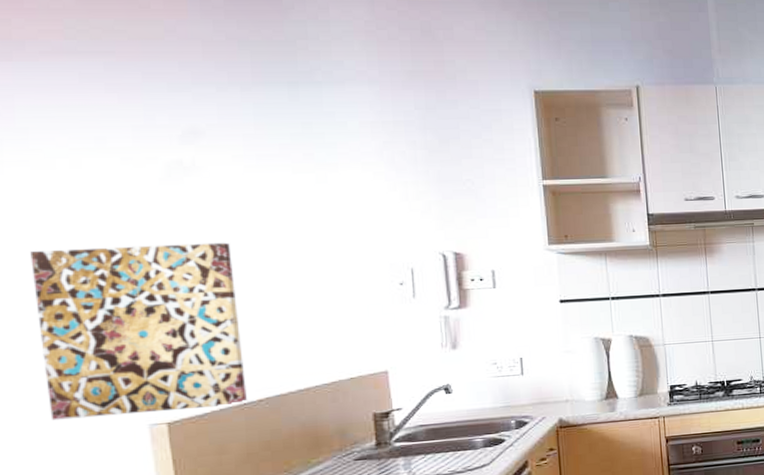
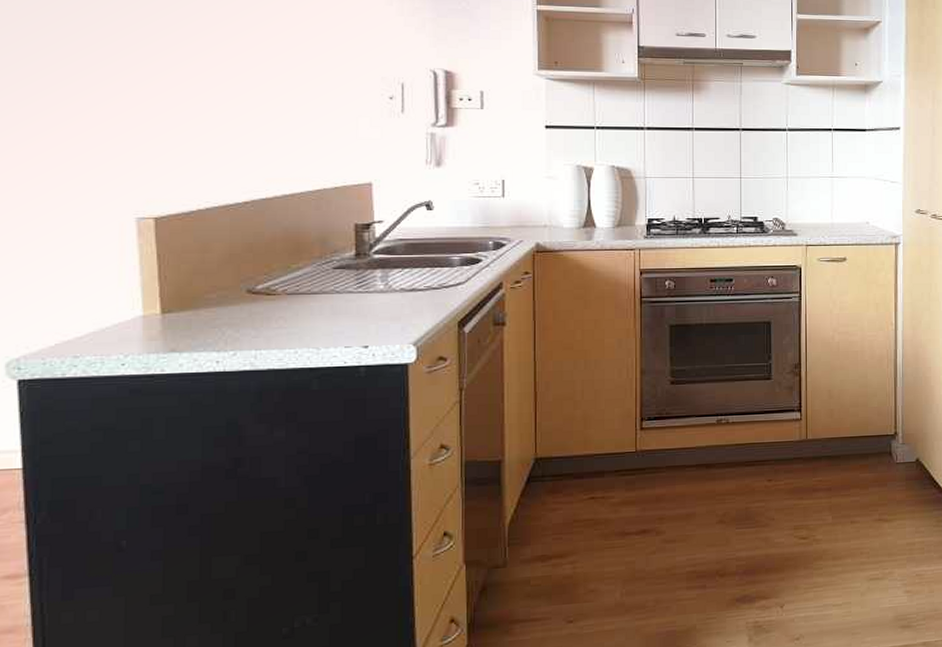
wall art: present [30,242,249,421] -> none [33,38,234,207]

